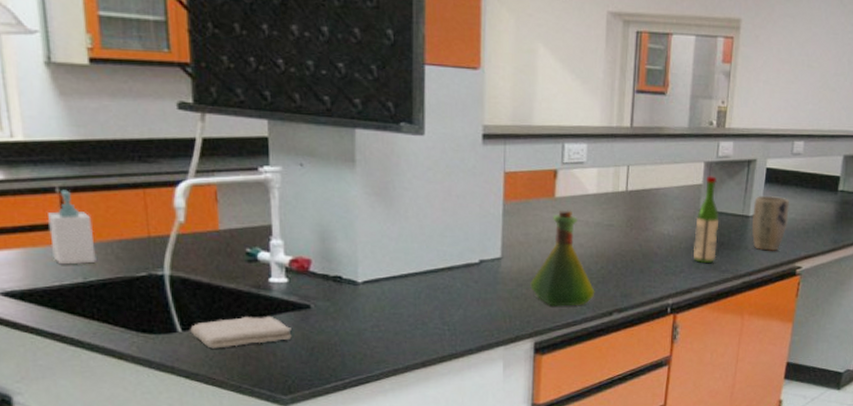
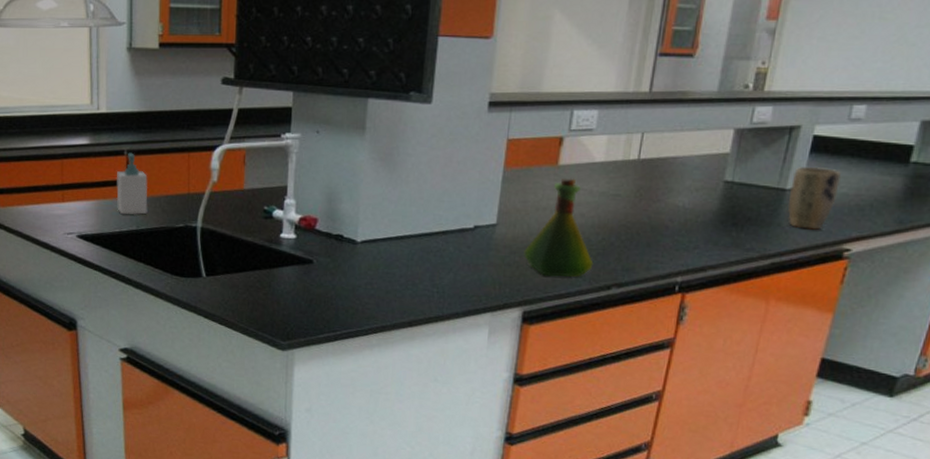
washcloth: present [190,315,292,349] -> none [212,266,295,294]
wine bottle: present [692,176,718,263] -> none [710,144,749,240]

